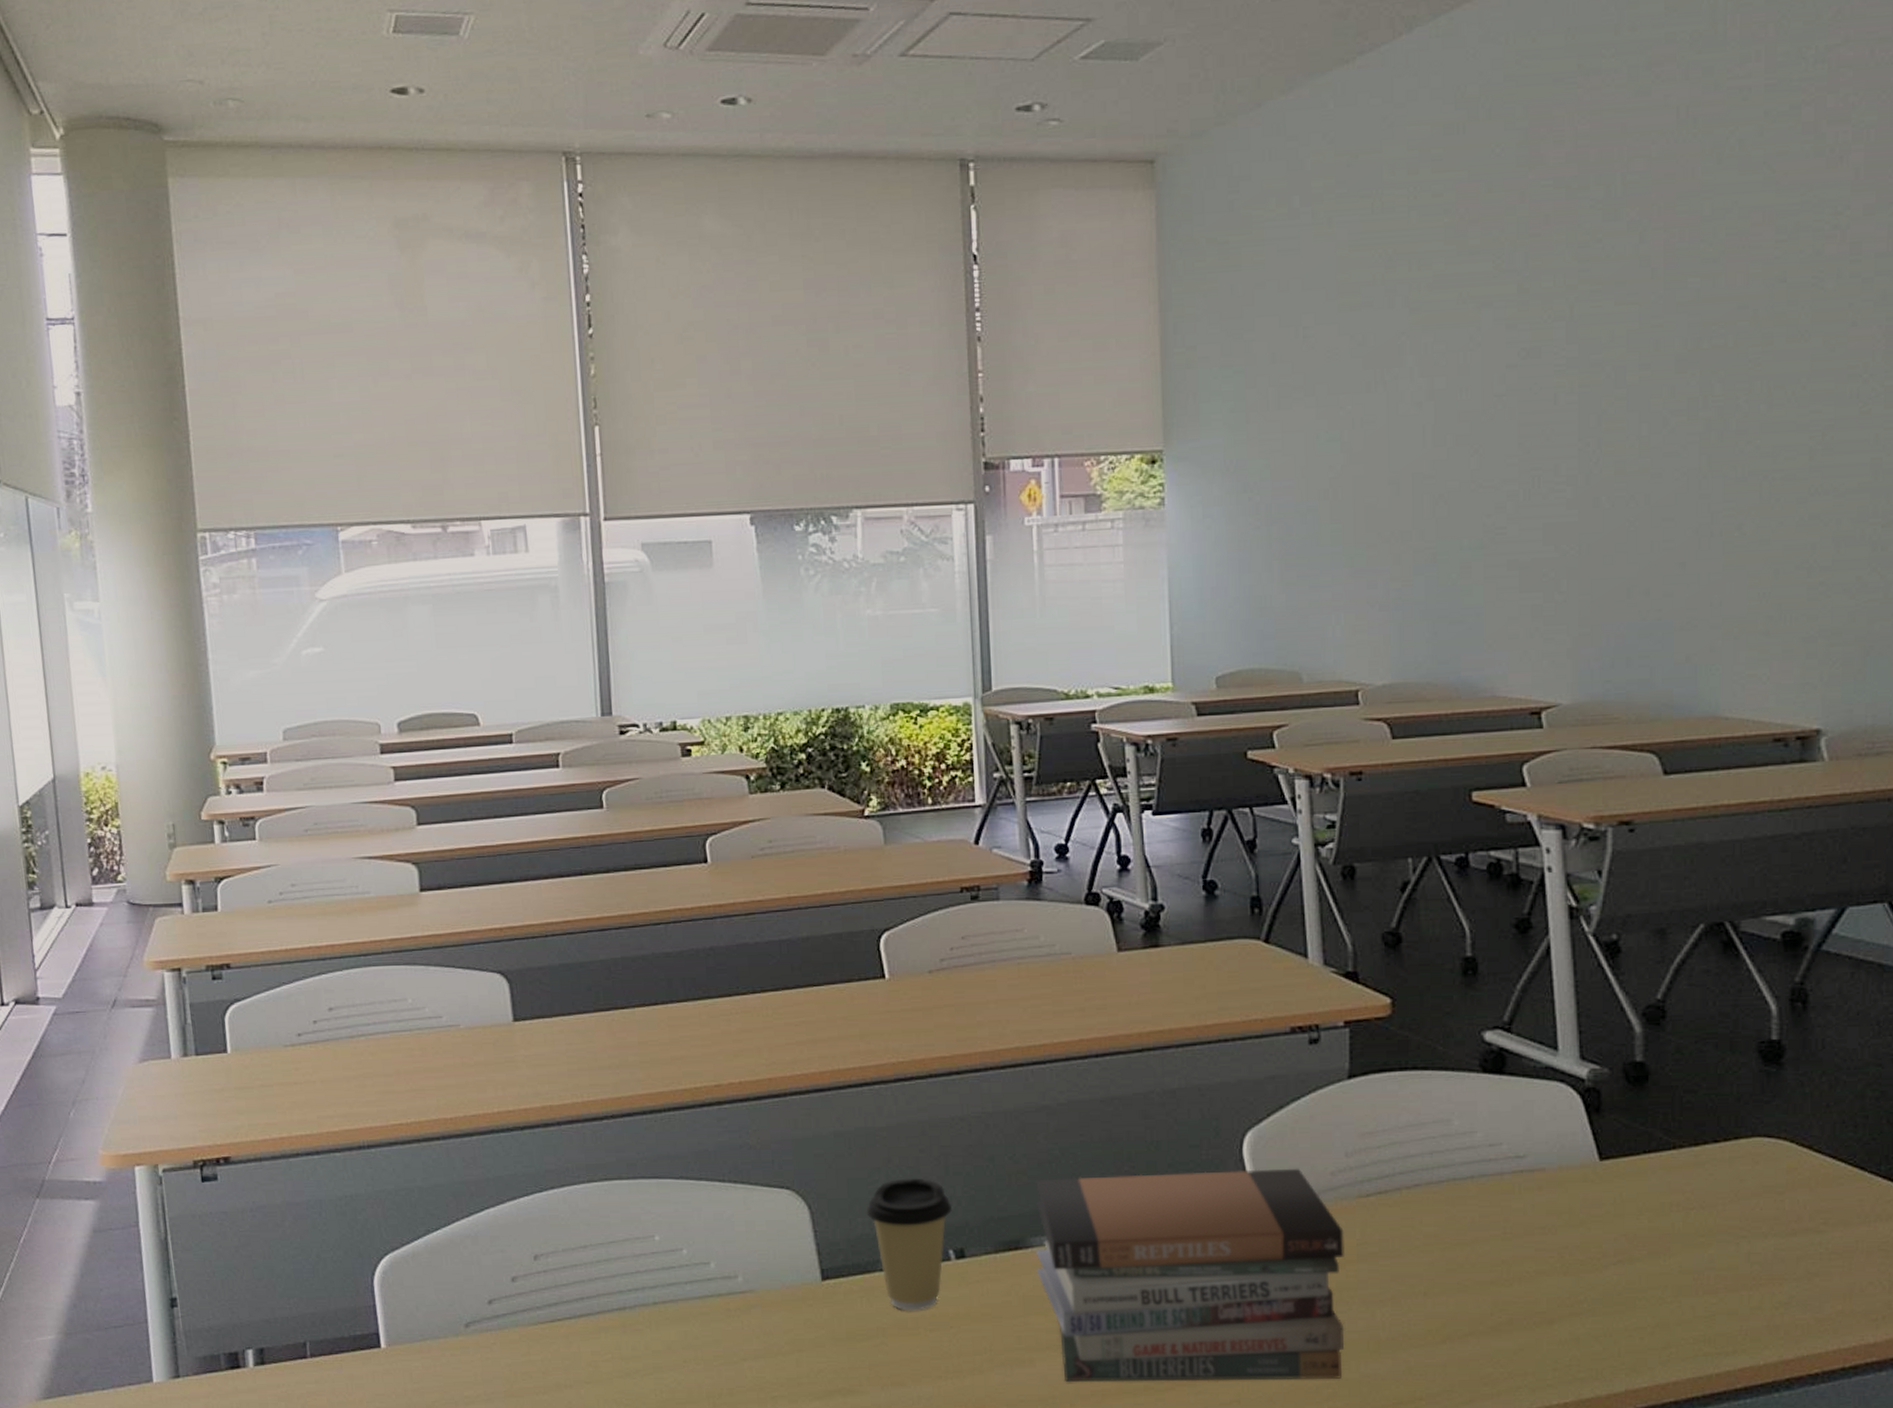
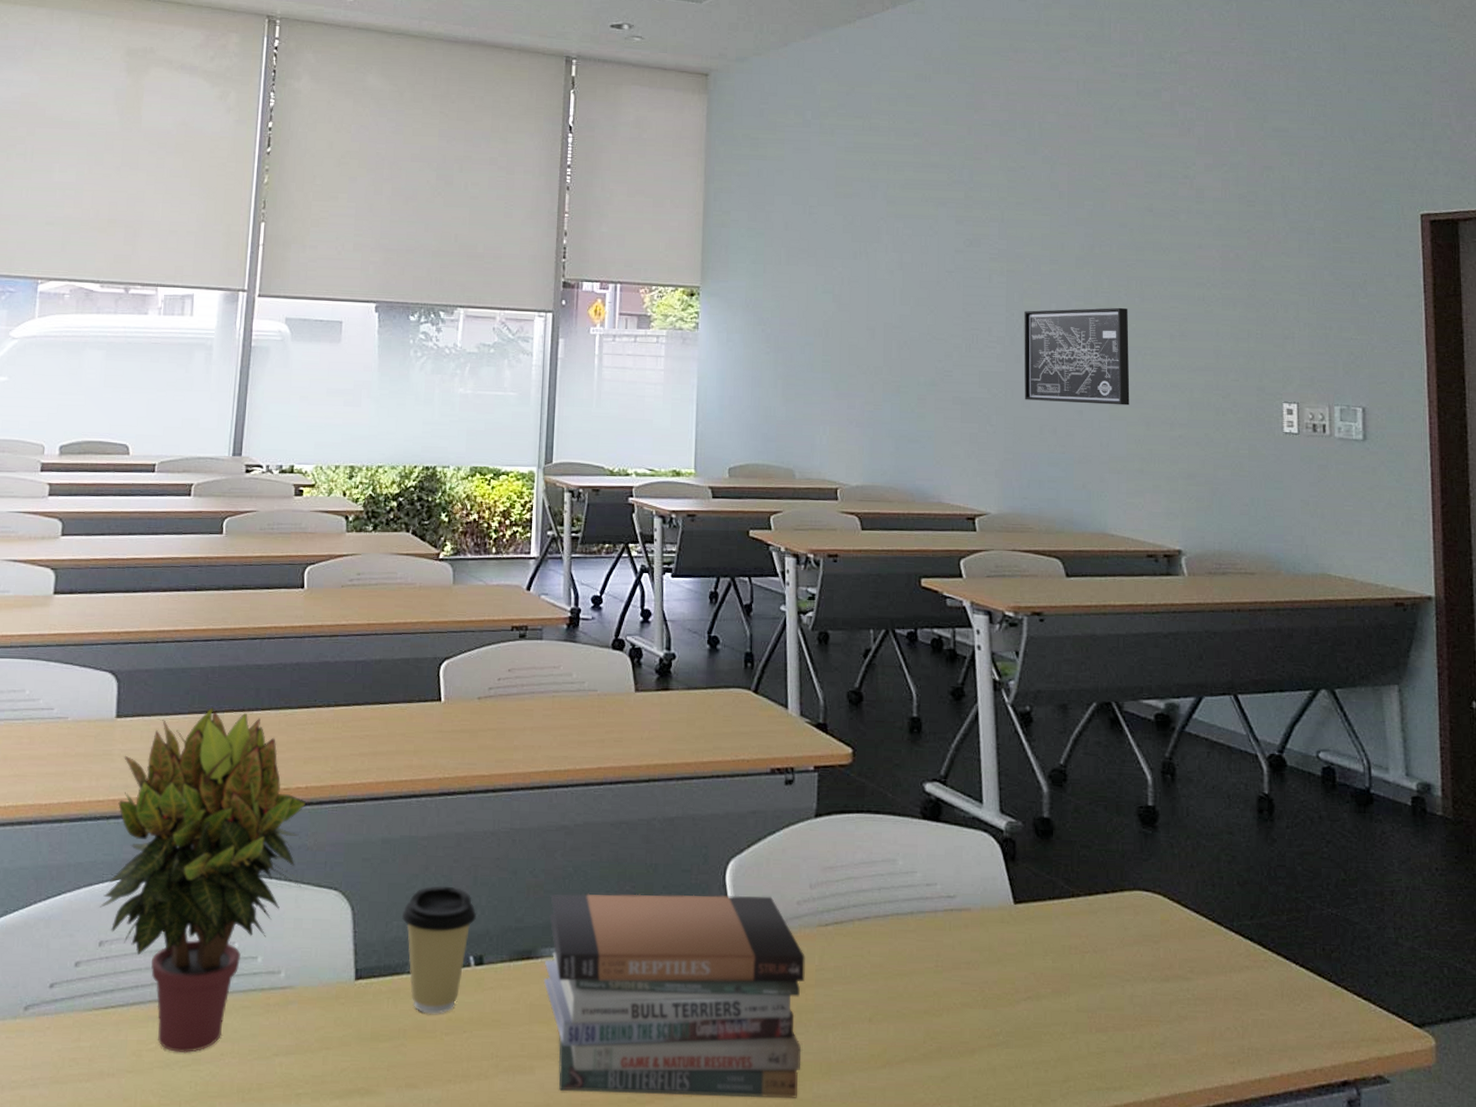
potted plant: none [529,1002,749,1362] -> present [100,706,307,1054]
wall art: none [1604,419,1752,556] -> present [1024,307,1130,406]

